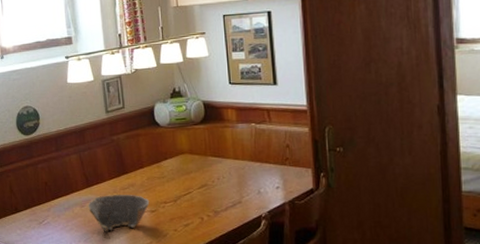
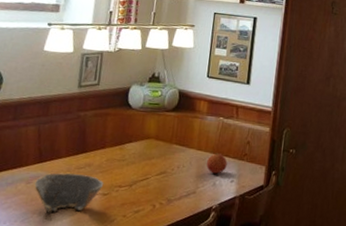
fruit: none [247,161,269,182] -> present [206,153,228,174]

